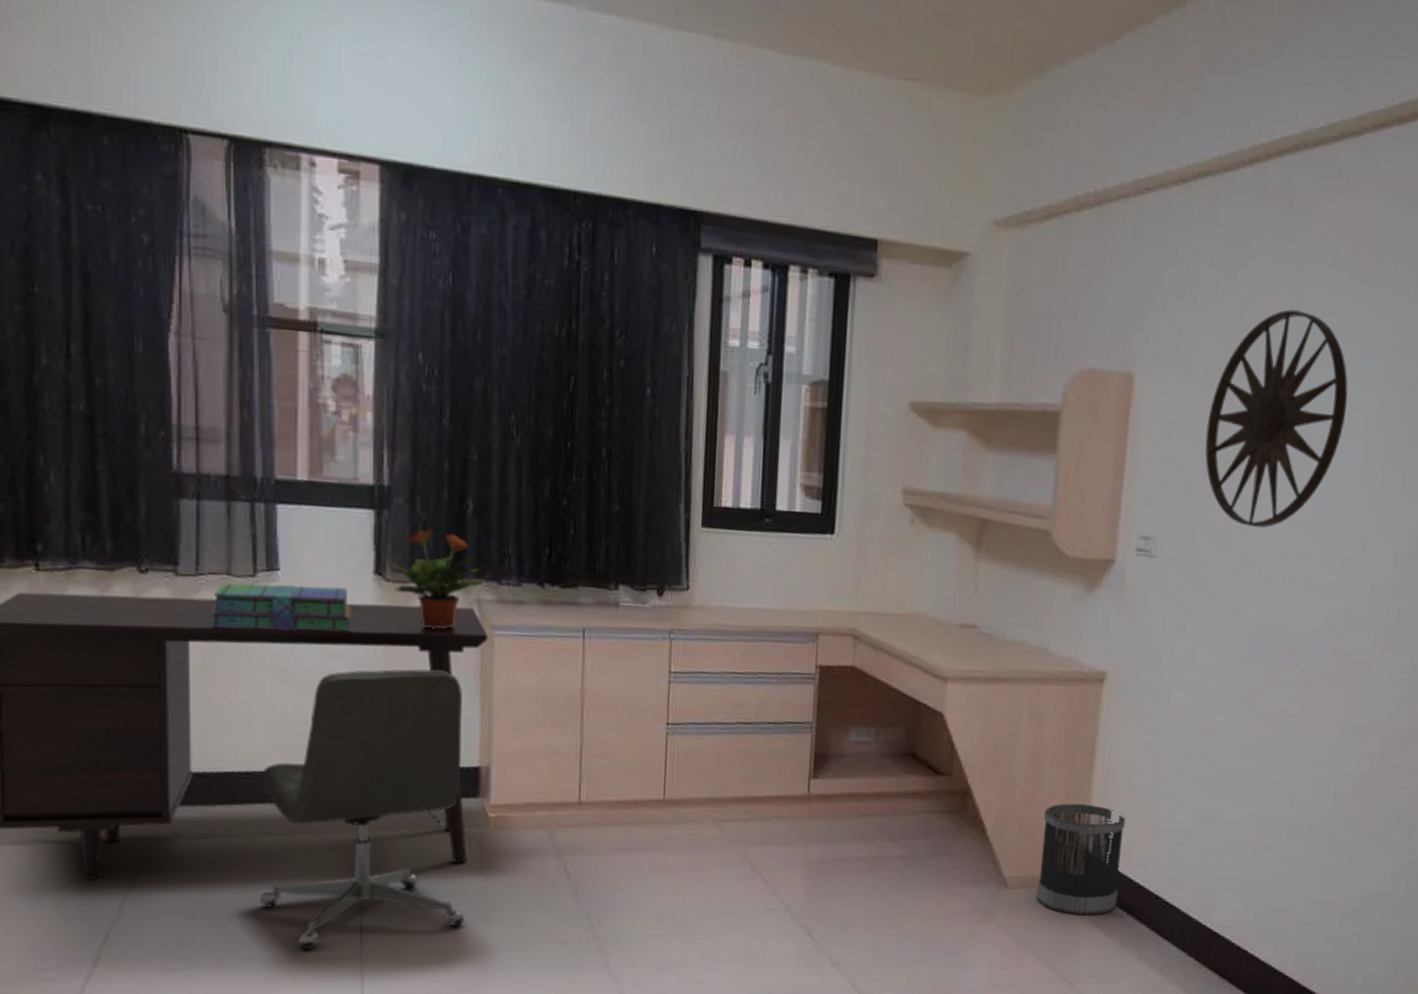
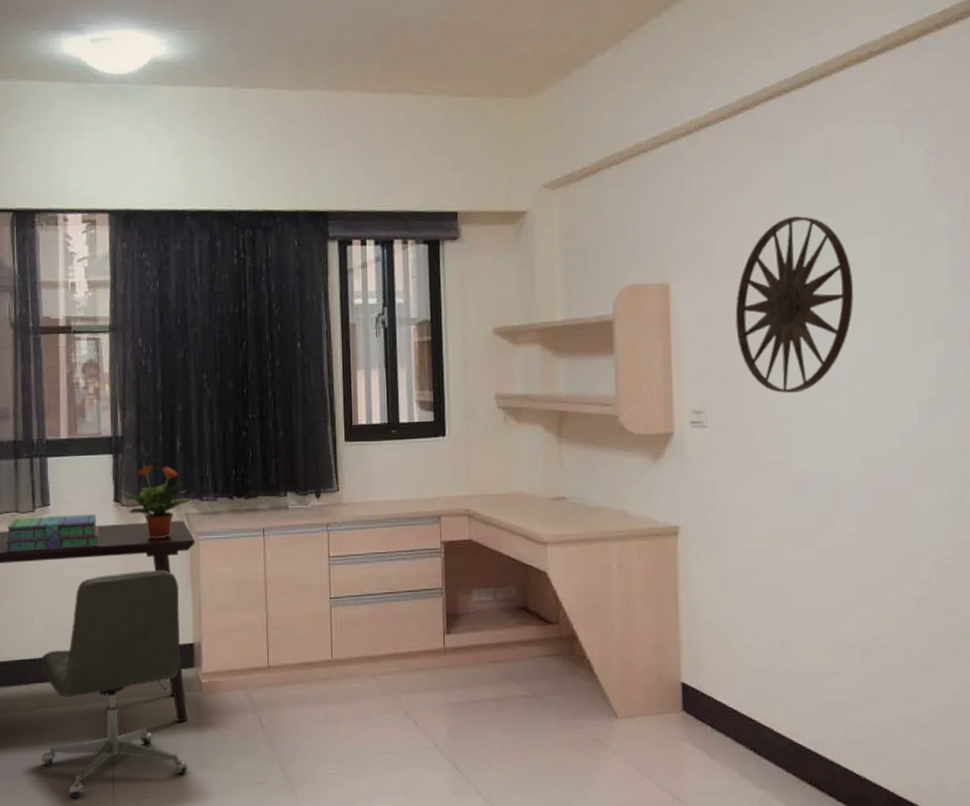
wastebasket: present [1036,803,1126,916] -> none [641,640,715,740]

